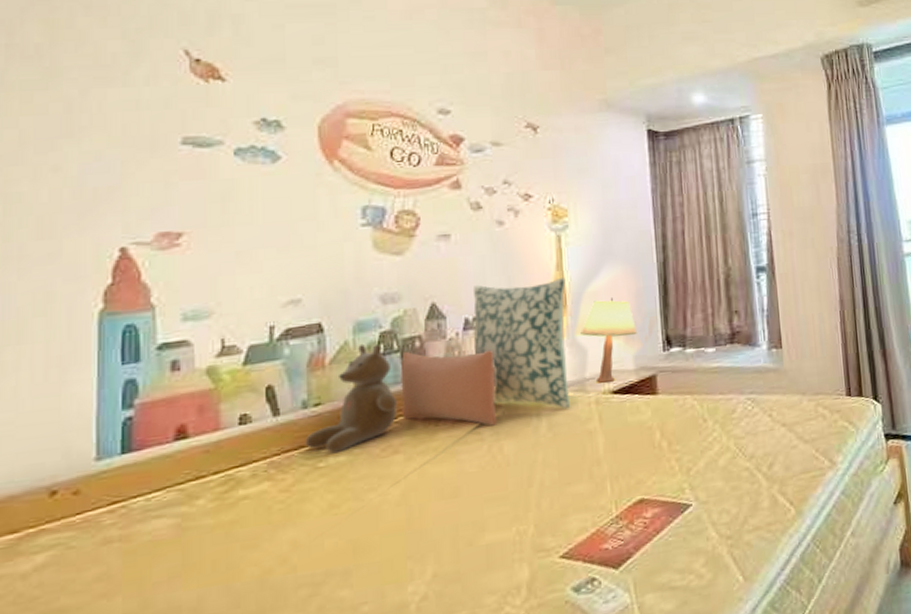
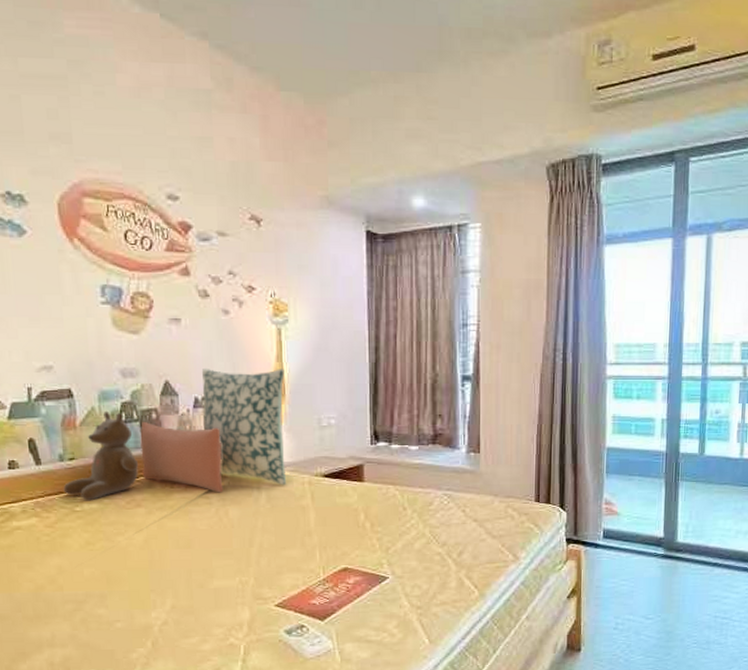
table lamp: present [580,298,637,384] -> none [297,391,348,468]

